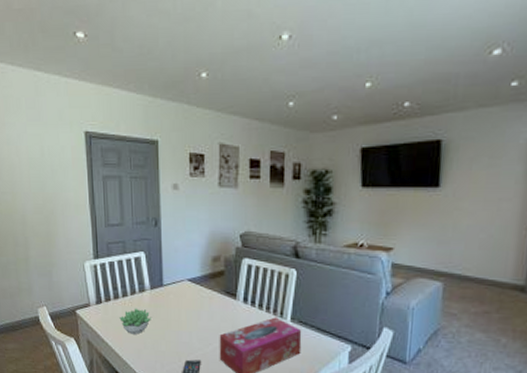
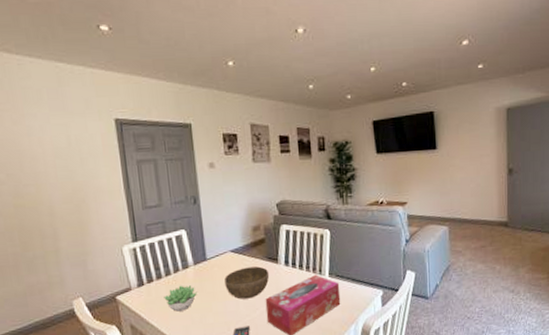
bowl: none [180,299,226,332] -> present [224,266,270,300]

